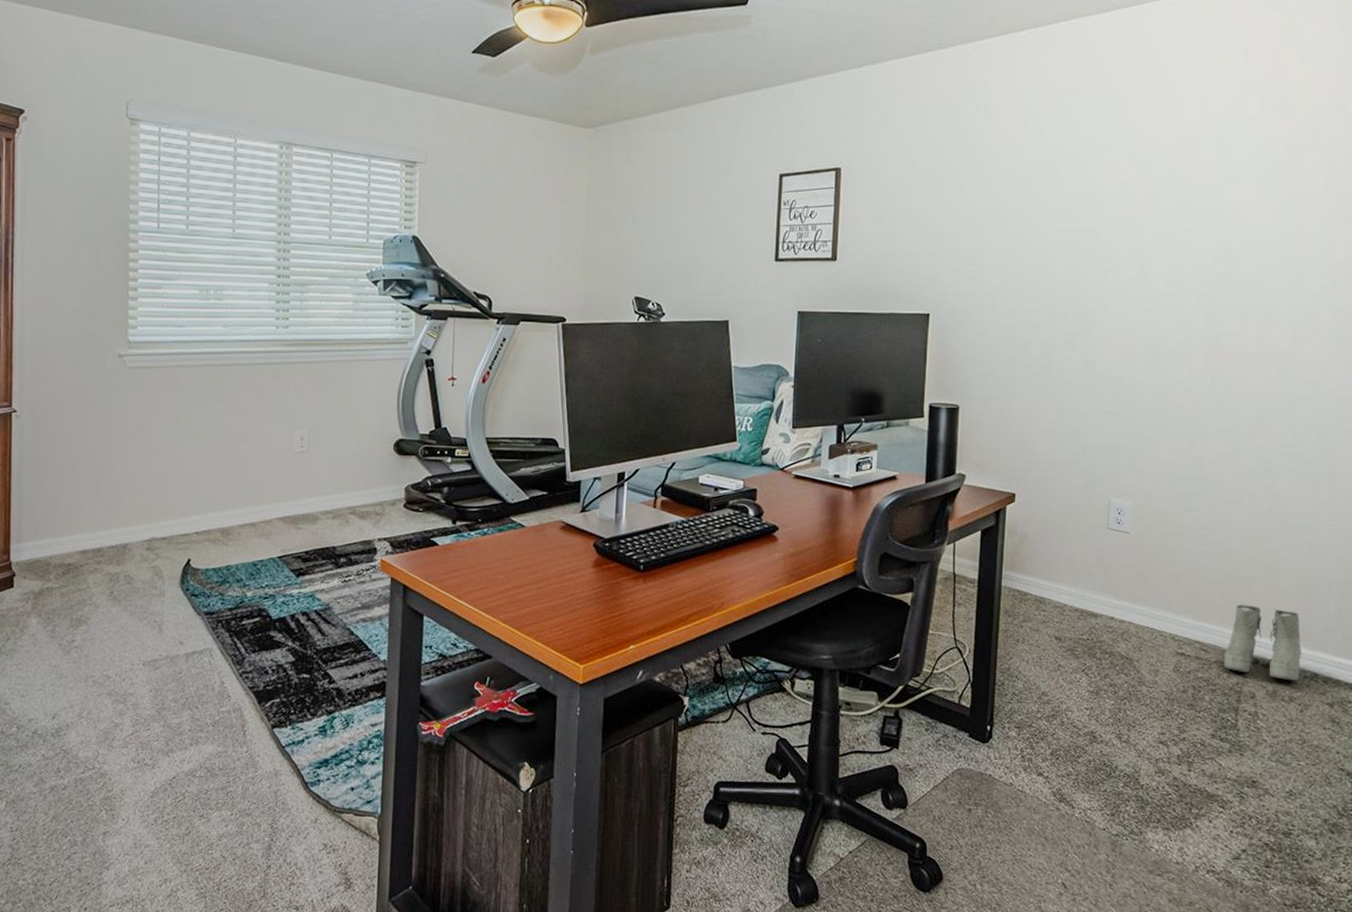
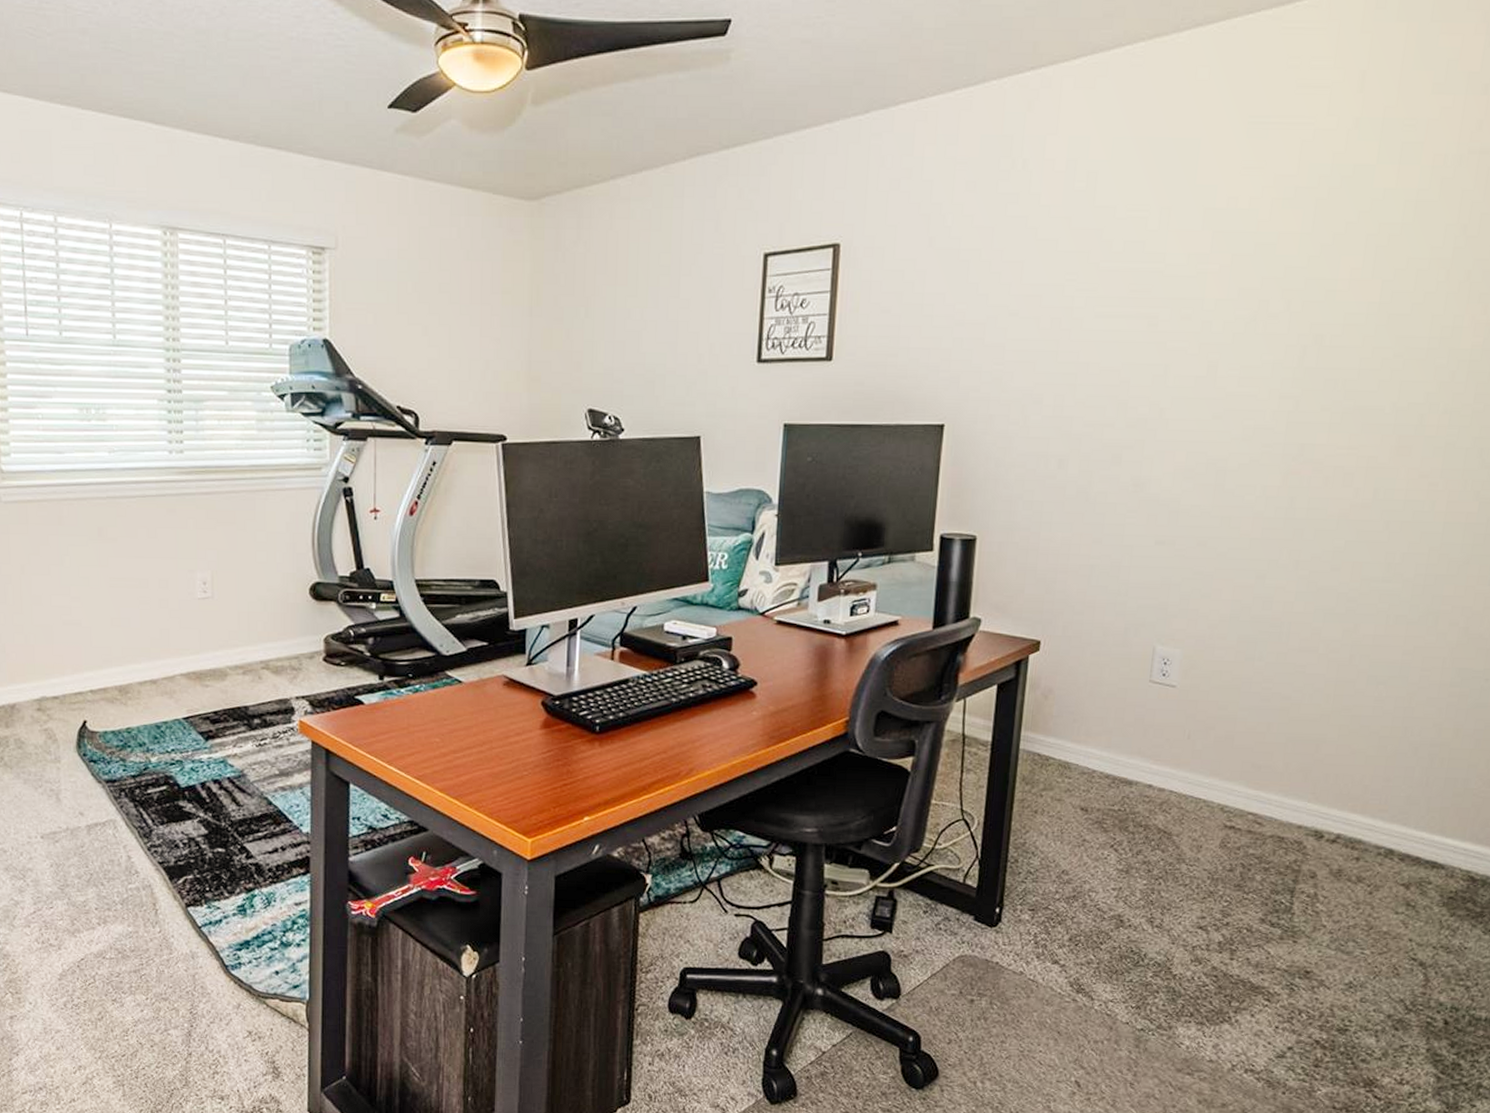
boots: present [1224,605,1302,681] -> none [1280,770,1377,859]

